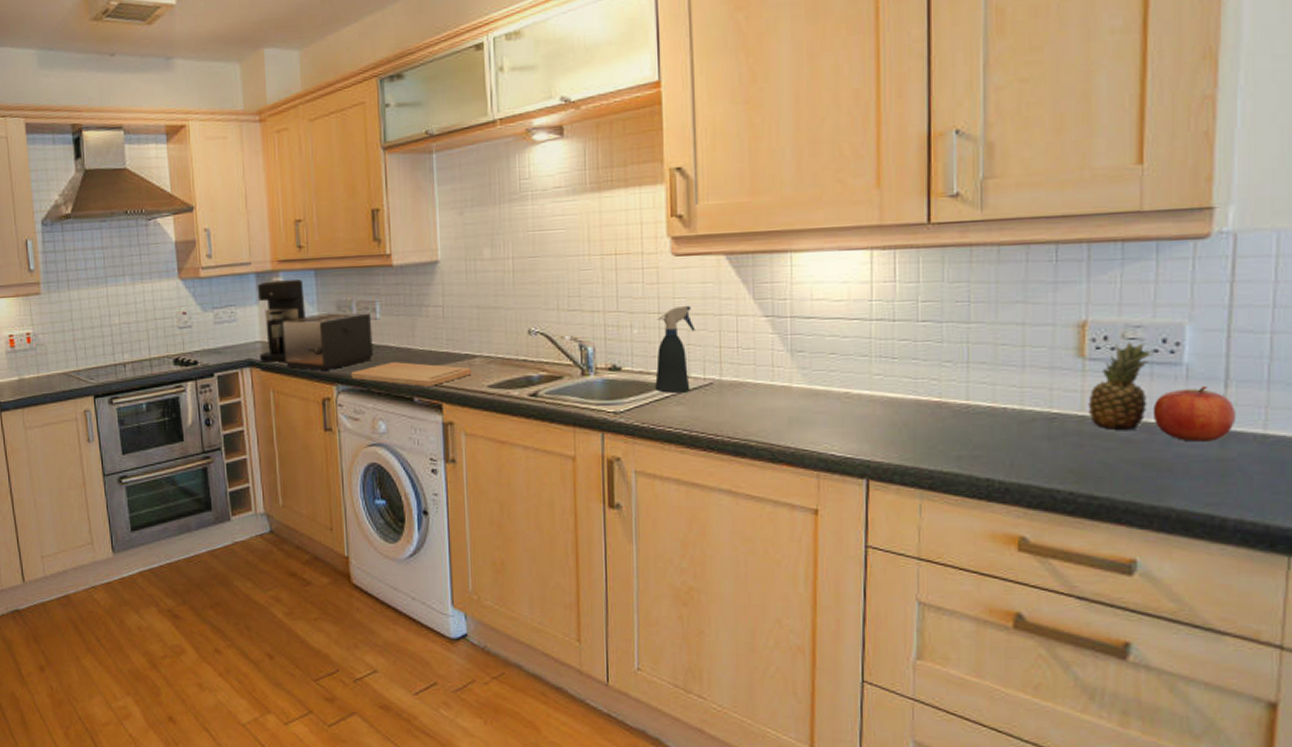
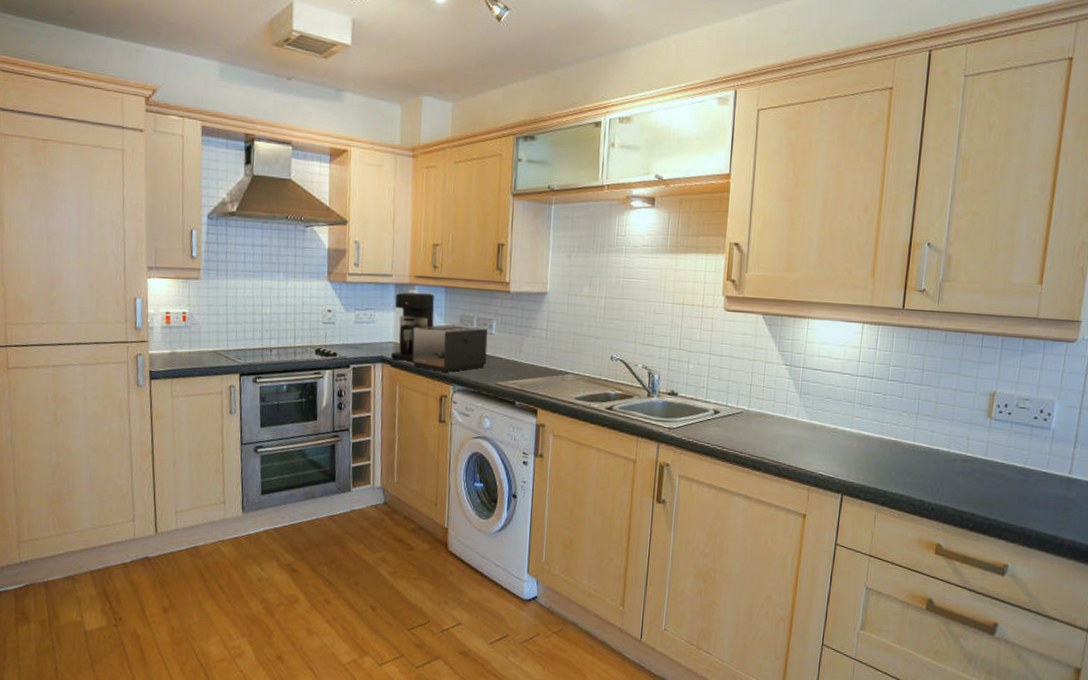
cutting board: present [350,362,471,387] -> none [466,371,563,394]
spray bottle: present [655,305,696,393] -> none [701,350,735,417]
fruit: present [1088,341,1154,430] -> none [989,409,1035,472]
fruit: present [1152,385,1237,442] -> none [1029,445,1079,485]

